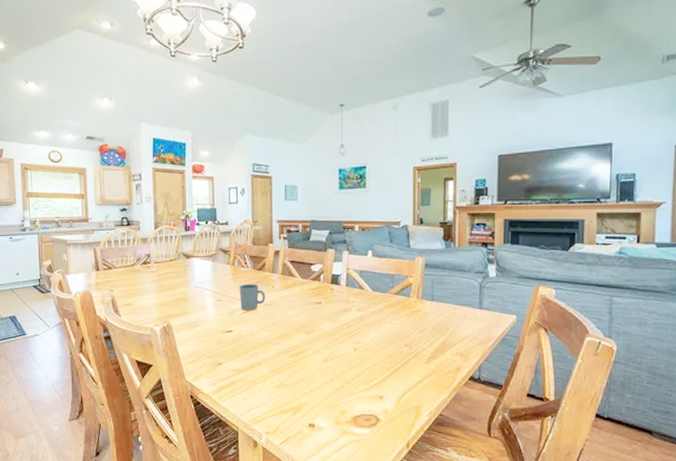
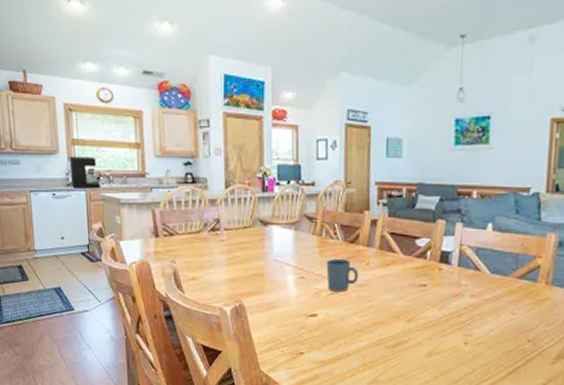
coffee maker: none [24,206,51,233] -> present [69,156,101,189]

